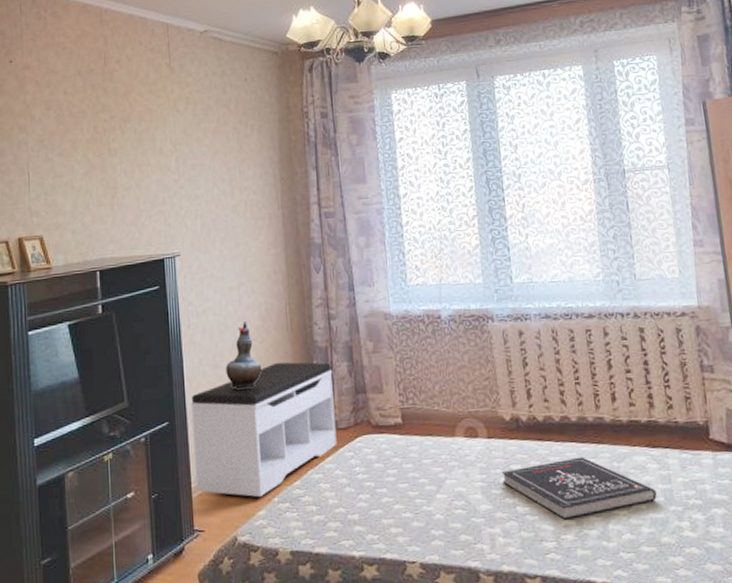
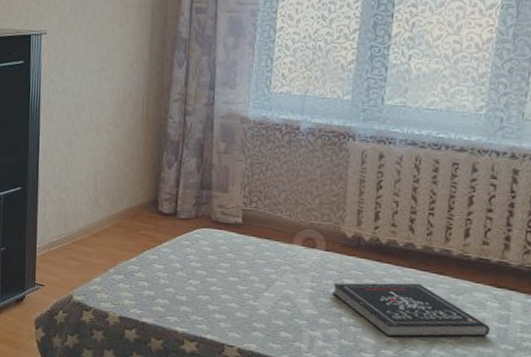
bench: present [191,362,337,498] -> none [40,148,181,267]
decorative vase: present [226,321,261,389] -> none [78,106,113,169]

